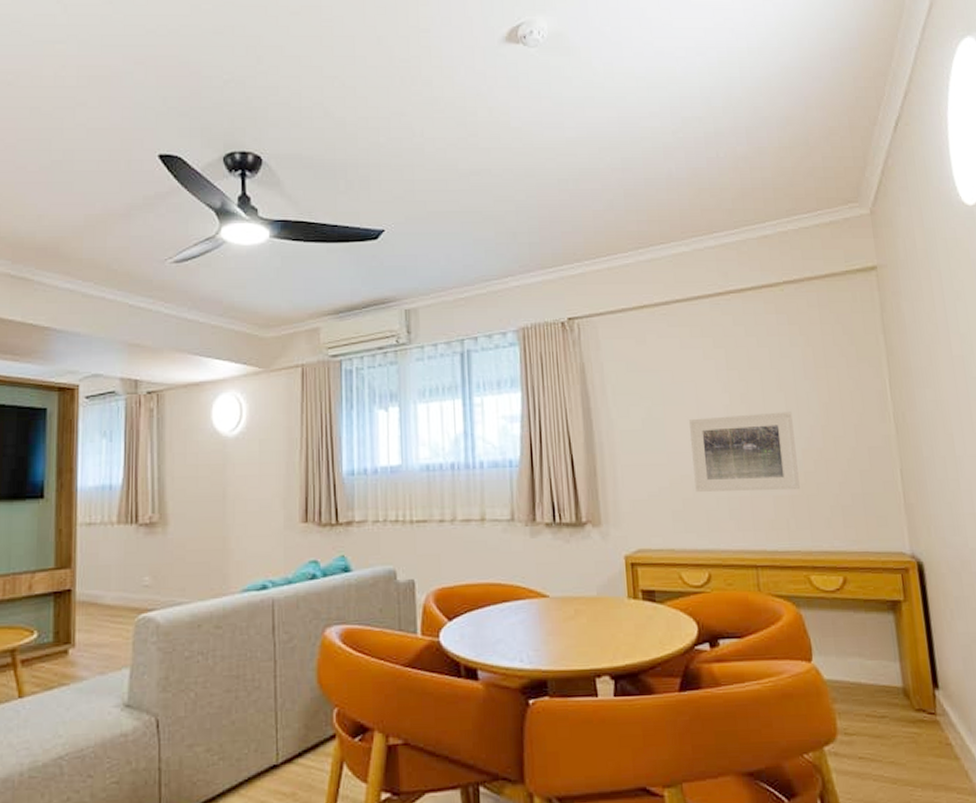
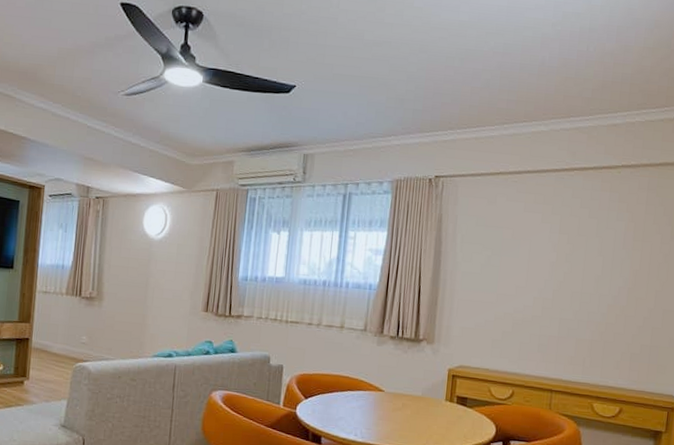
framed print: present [688,411,800,492] -> none [513,269,606,337]

